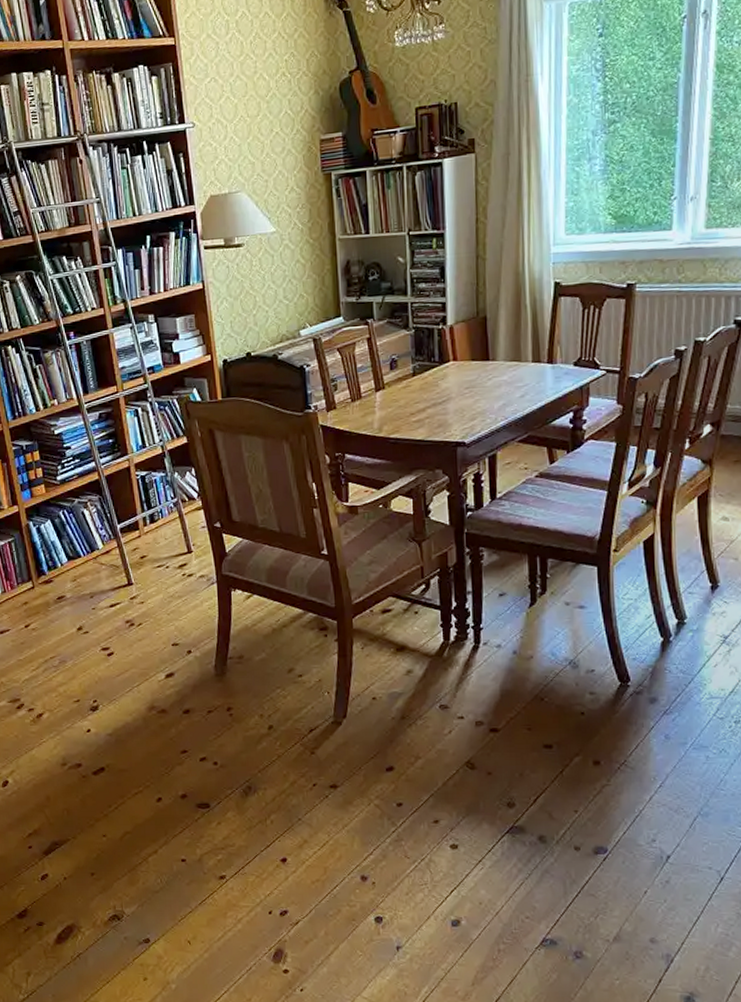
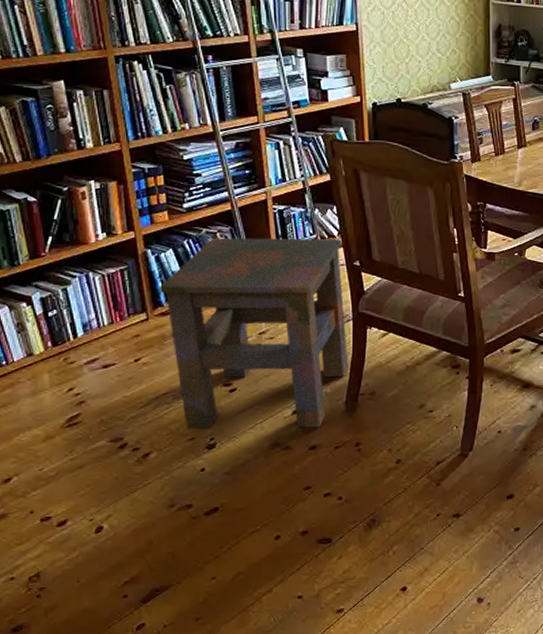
side table: none [42,501,216,692] -> present [160,238,348,430]

